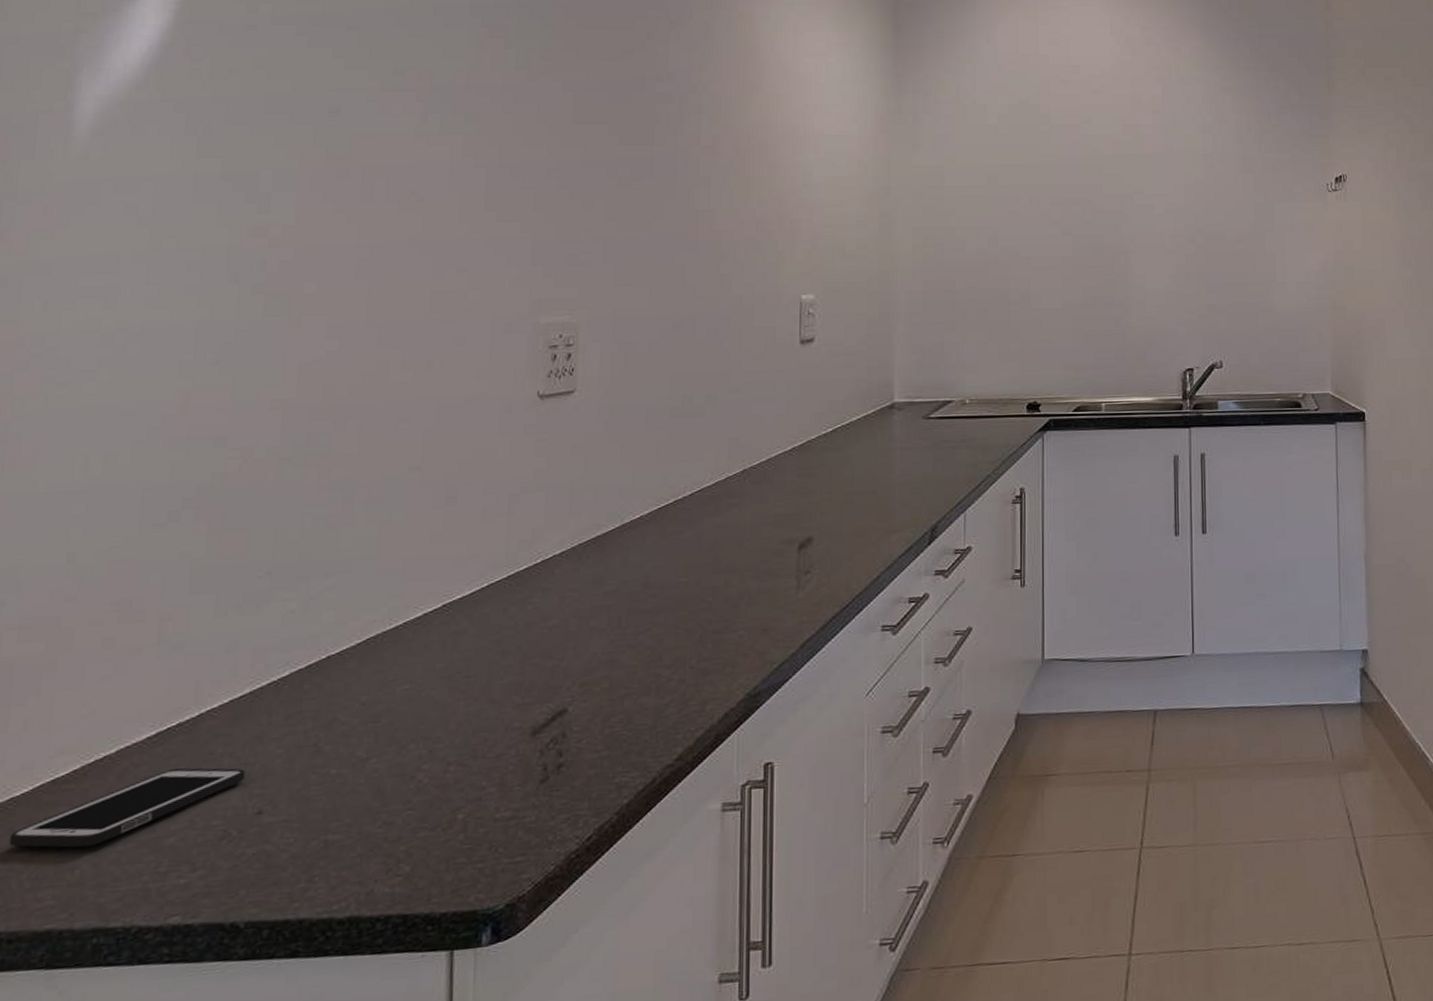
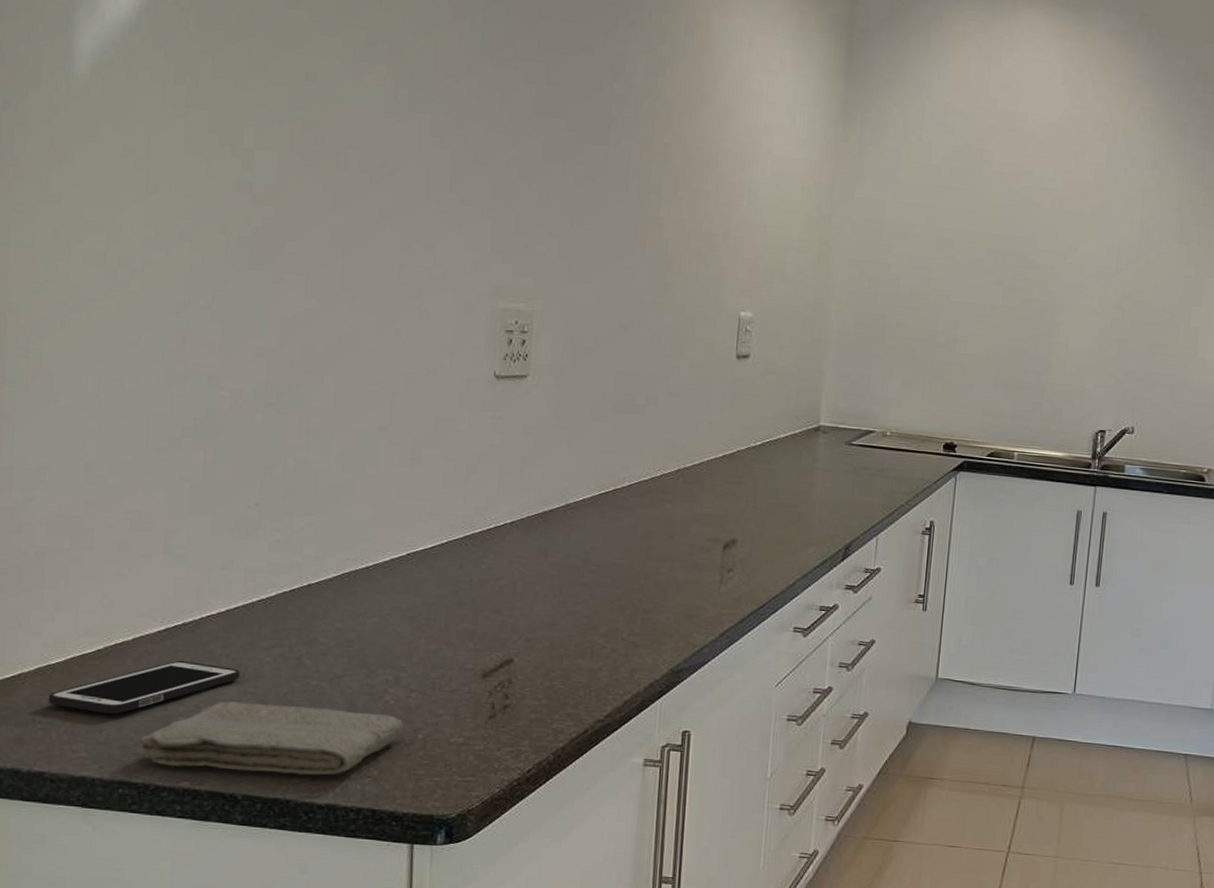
washcloth: none [116,797,442,901] -> present [137,701,405,776]

